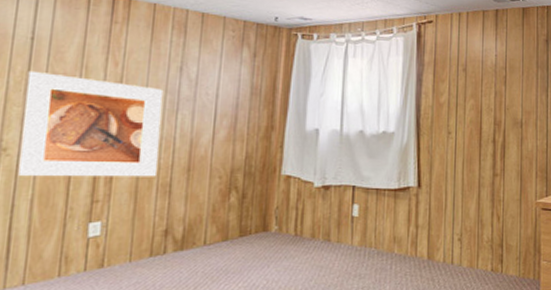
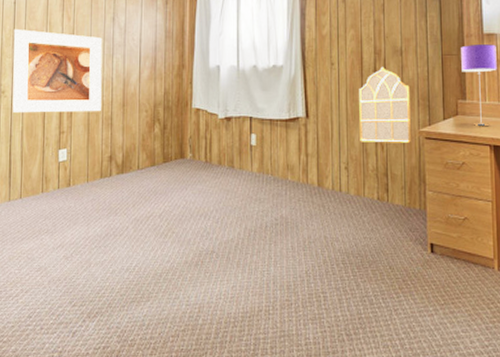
mirror: none [475,137,528,214] -> present [359,66,411,143]

